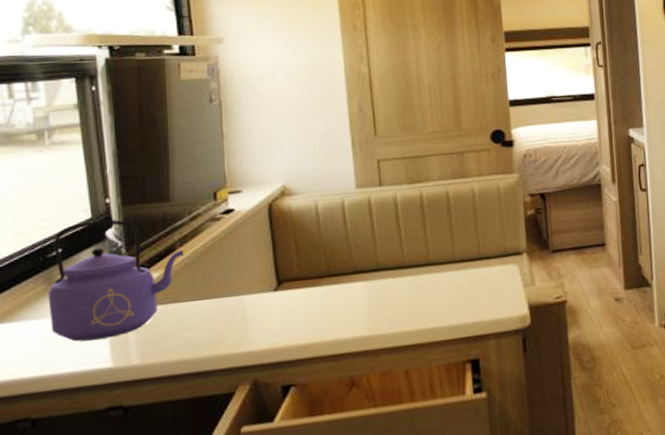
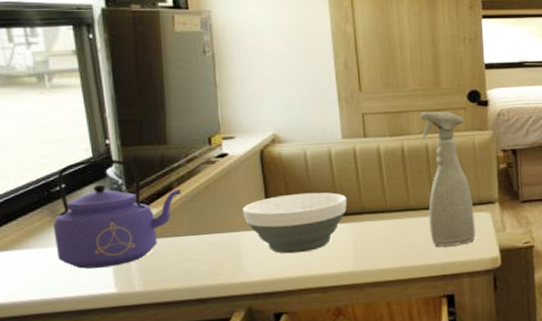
bowl: none [249,248,362,318] -> present [243,192,347,254]
spray bottle: none [439,153,503,305] -> present [419,111,476,247]

